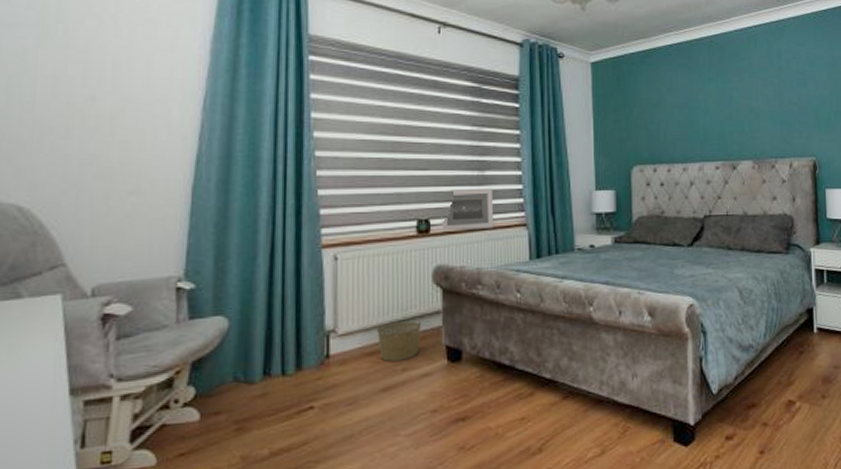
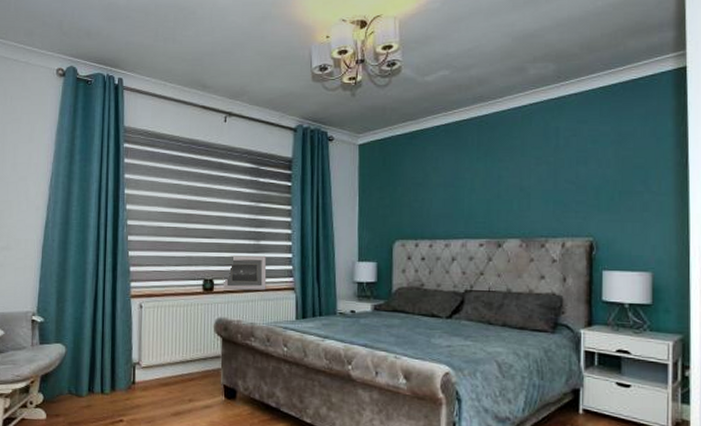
basket: present [376,320,421,363] -> none [170,361,204,394]

